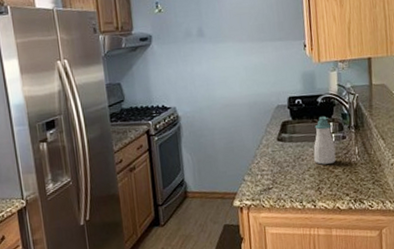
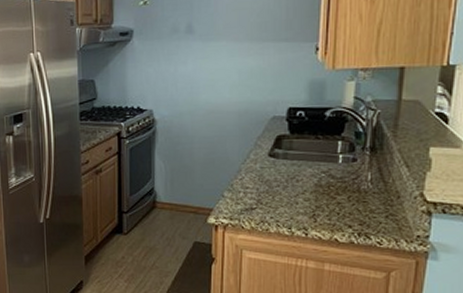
soap bottle: present [313,116,336,165] -> none [312,132,341,189]

